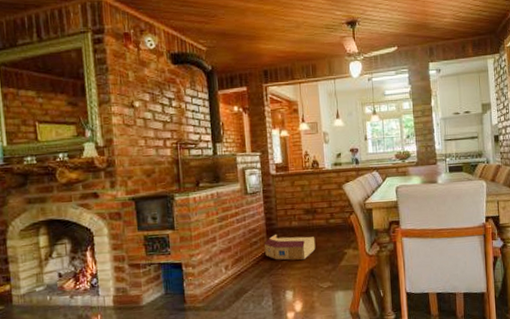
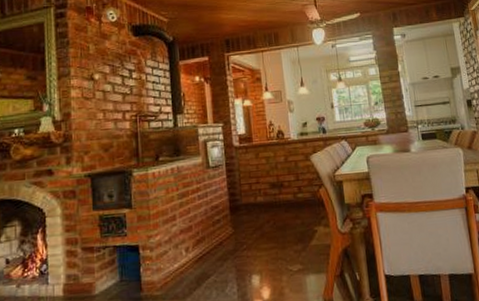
basket: present [265,234,316,261] -> none [228,211,284,241]

